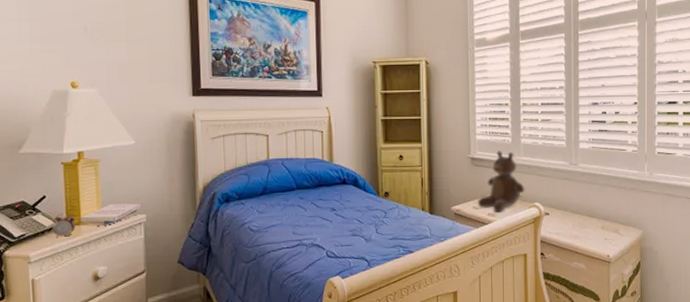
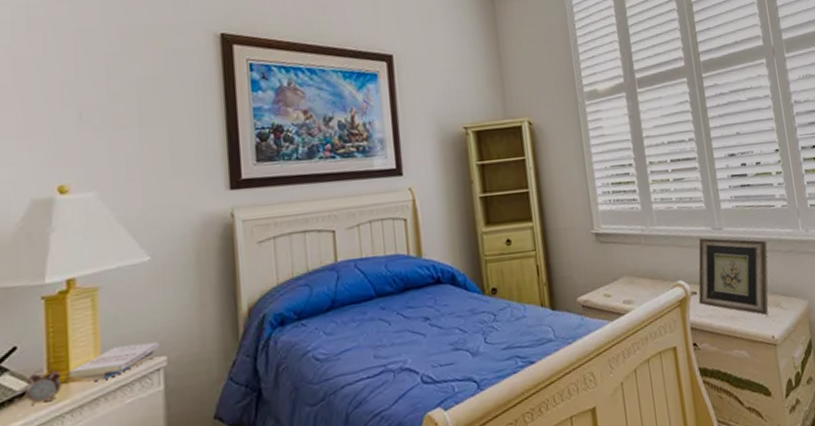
teddy bear: present [478,150,525,212] -> none [609,221,664,298]
picture frame: none [550,170,615,238] -> present [698,238,769,315]

